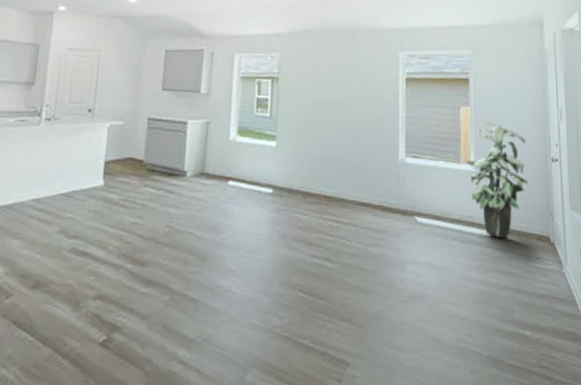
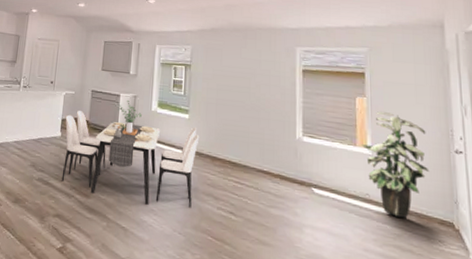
dining table: none [104,129,289,264] -> present [61,100,200,208]

